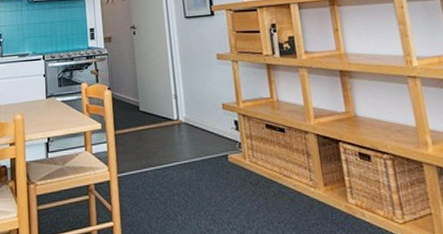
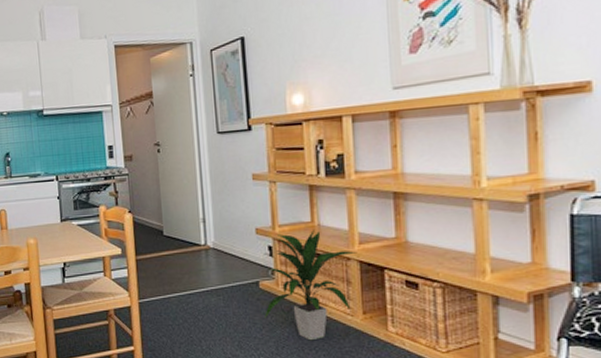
indoor plant: none [235,104,314,214] -> present [265,229,358,341]

